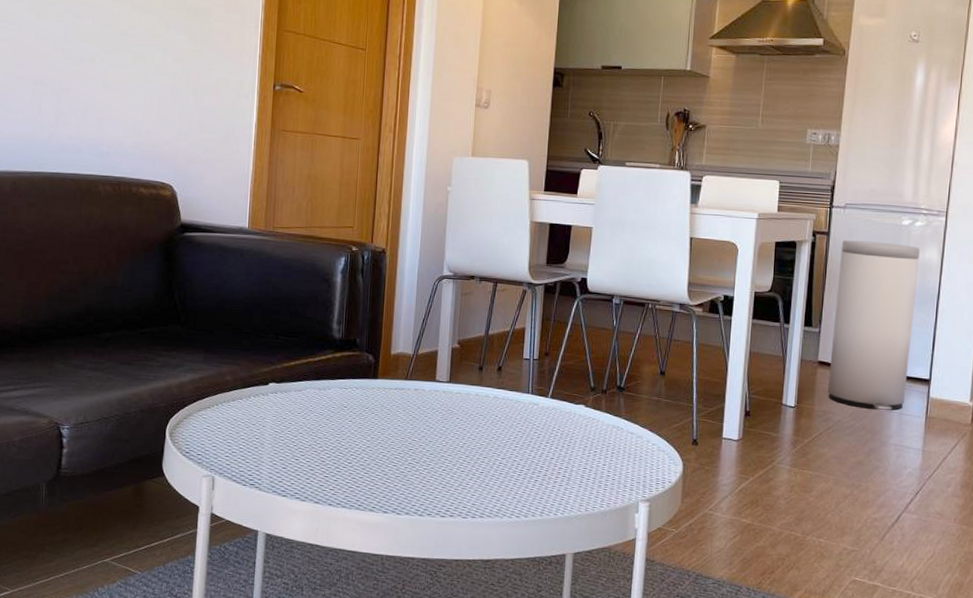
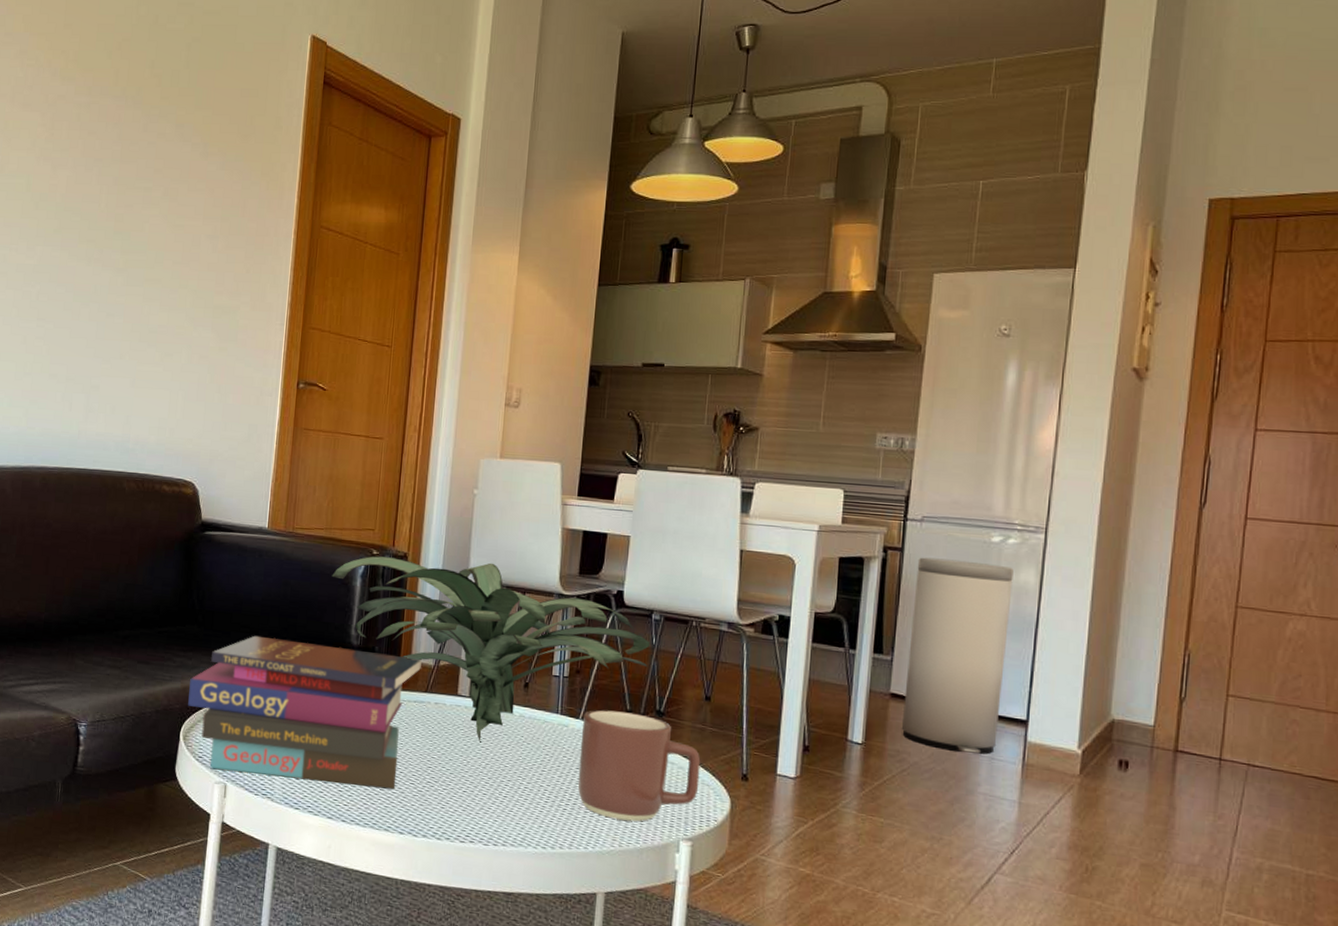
books: none [173,332,402,472] -> present [188,635,423,789]
decorative plant: none [313,252,612,423] -> present [332,556,651,741]
mug: none [547,388,657,488] -> present [577,709,701,822]

